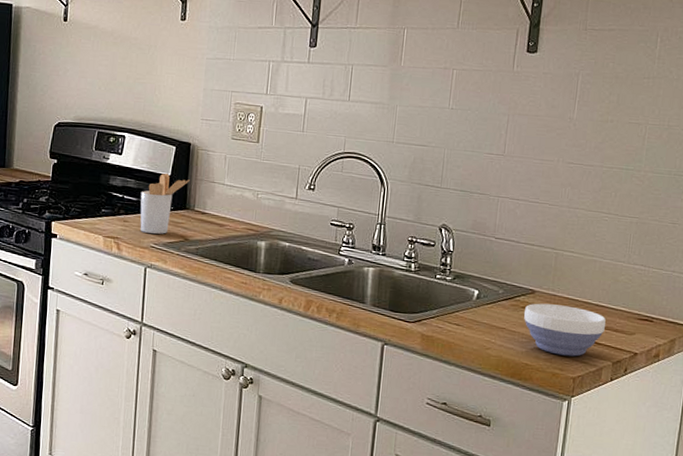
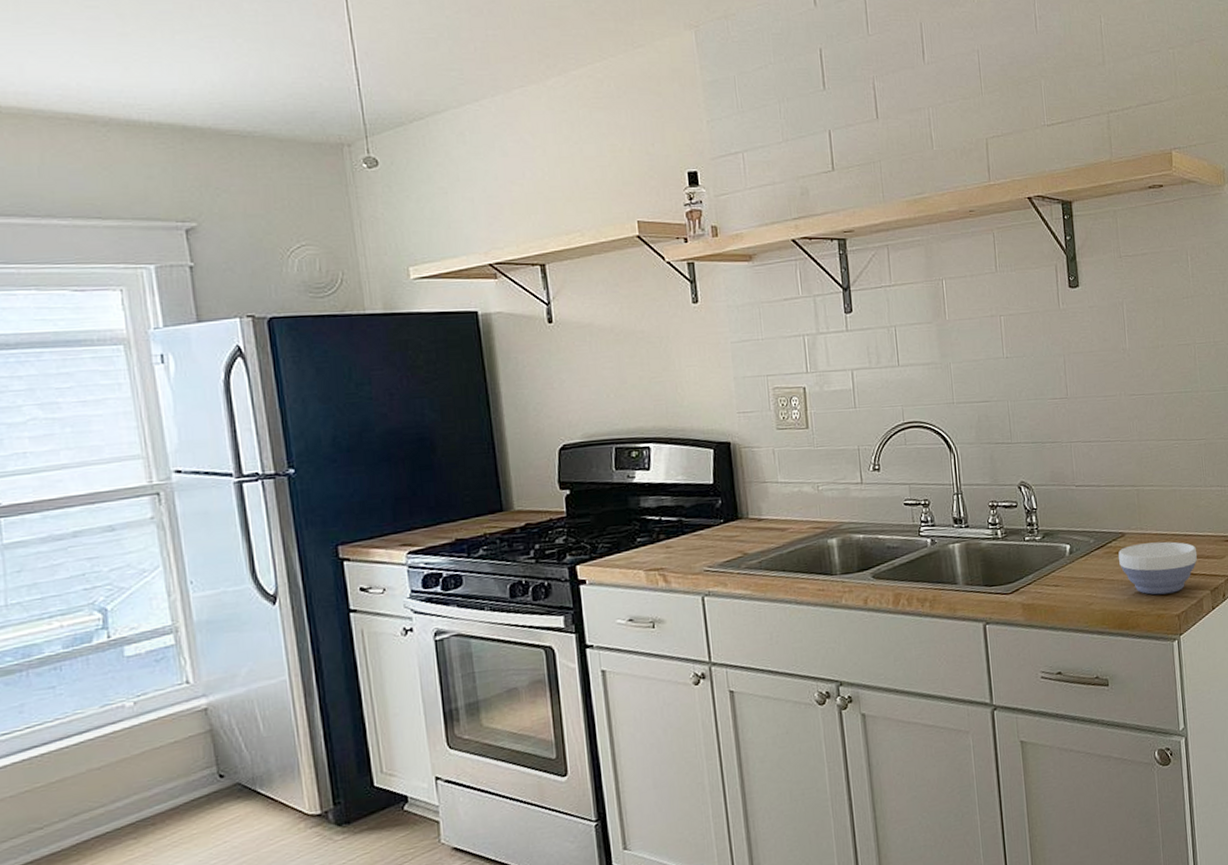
utensil holder: present [140,173,190,234] -> none [680,481,737,556]

